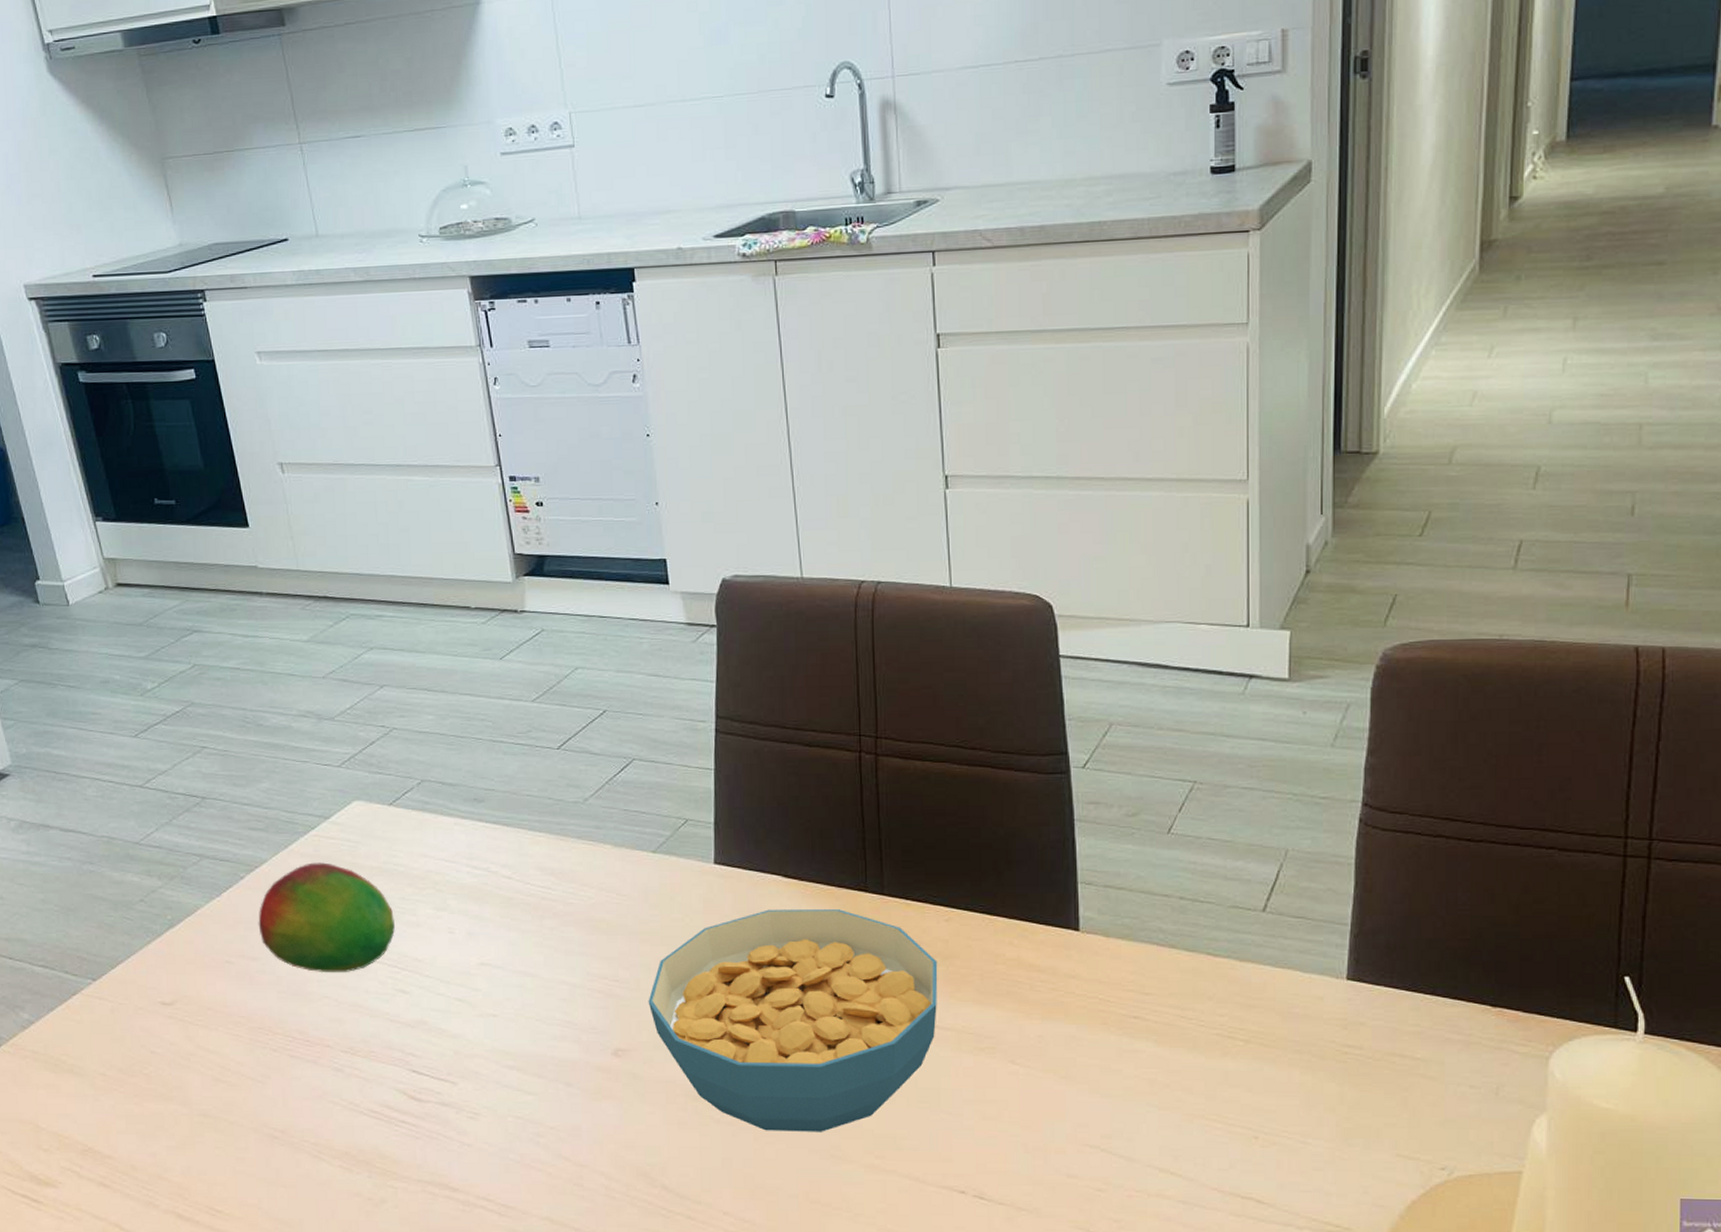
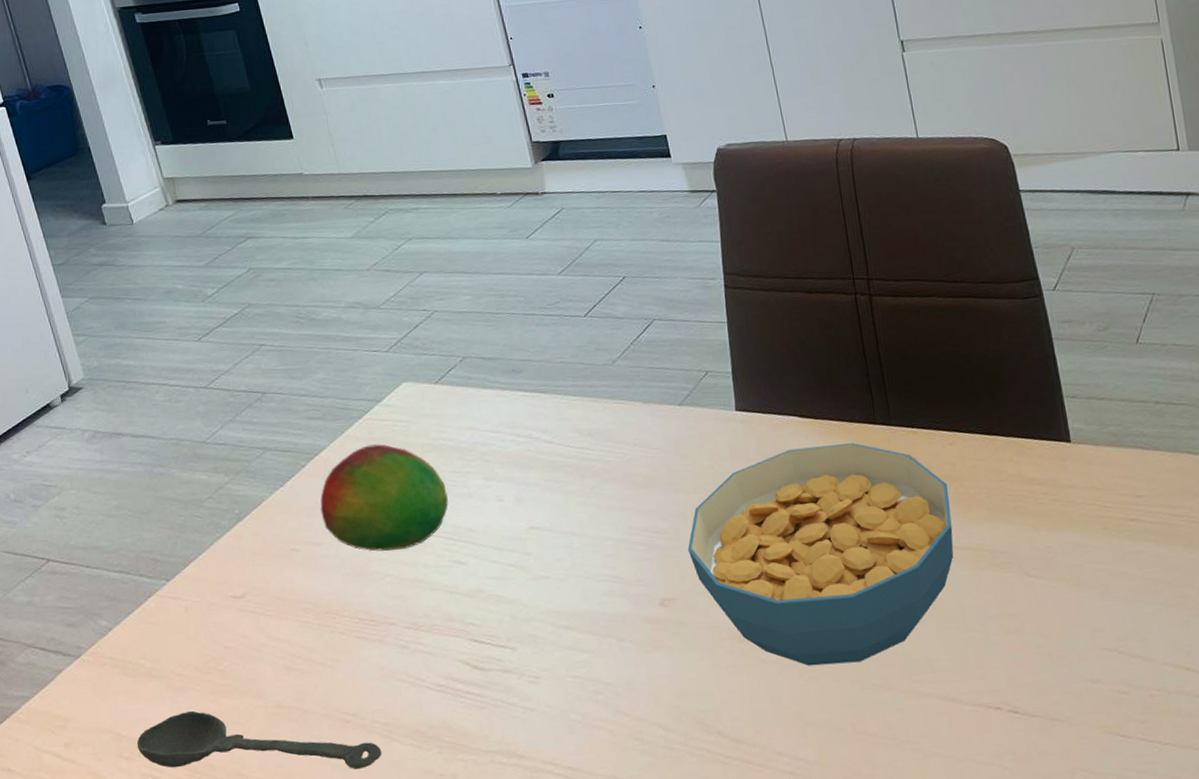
spoon: none [56,1111,310,1184] -> present [136,710,382,769]

